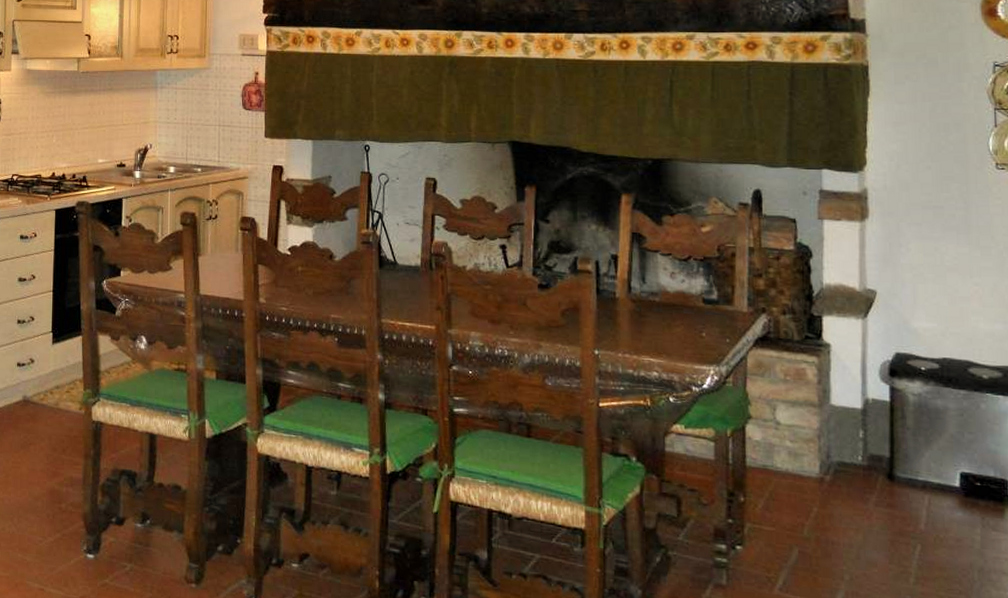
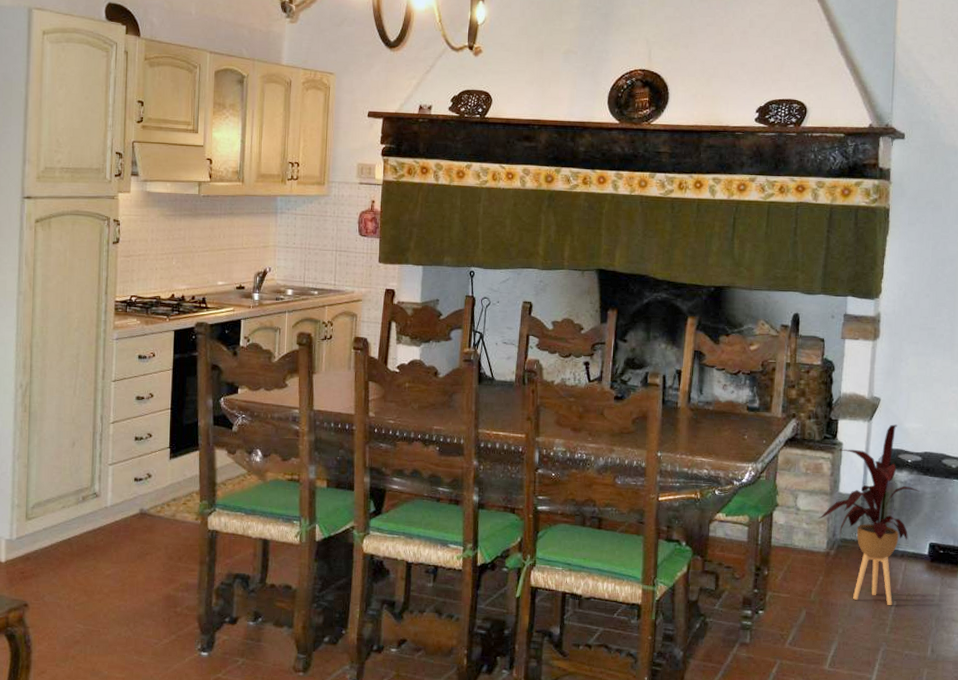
house plant: none [806,323,940,549] -> present [818,424,920,605]

